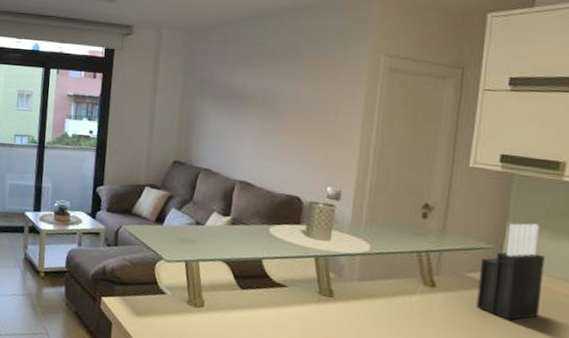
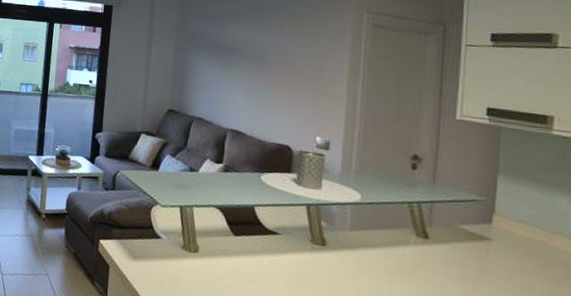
knife block: present [476,223,545,320] -> none [472,176,539,275]

